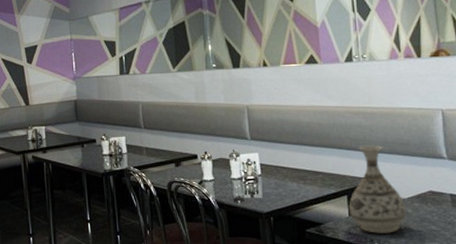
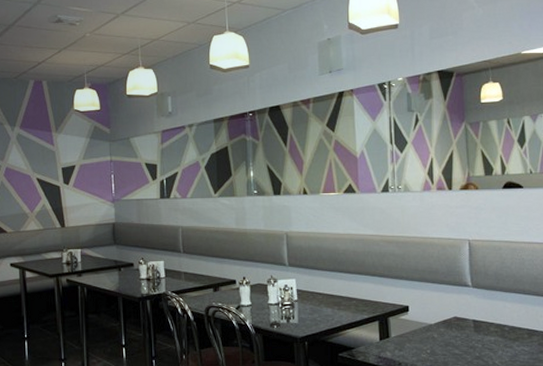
vase: present [348,144,407,234] -> none [379,272,433,357]

